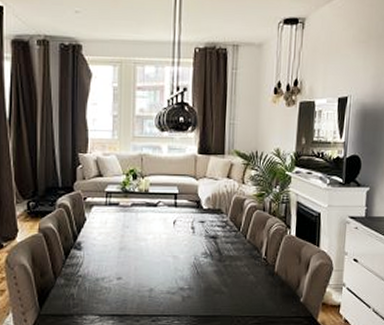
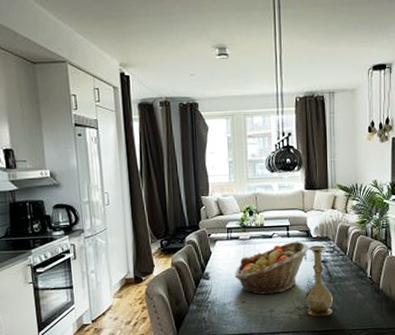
fruit basket: none [111,212,199,272] -> present [234,241,309,295]
vase: none [190,217,222,300] -> present [305,245,334,317]

